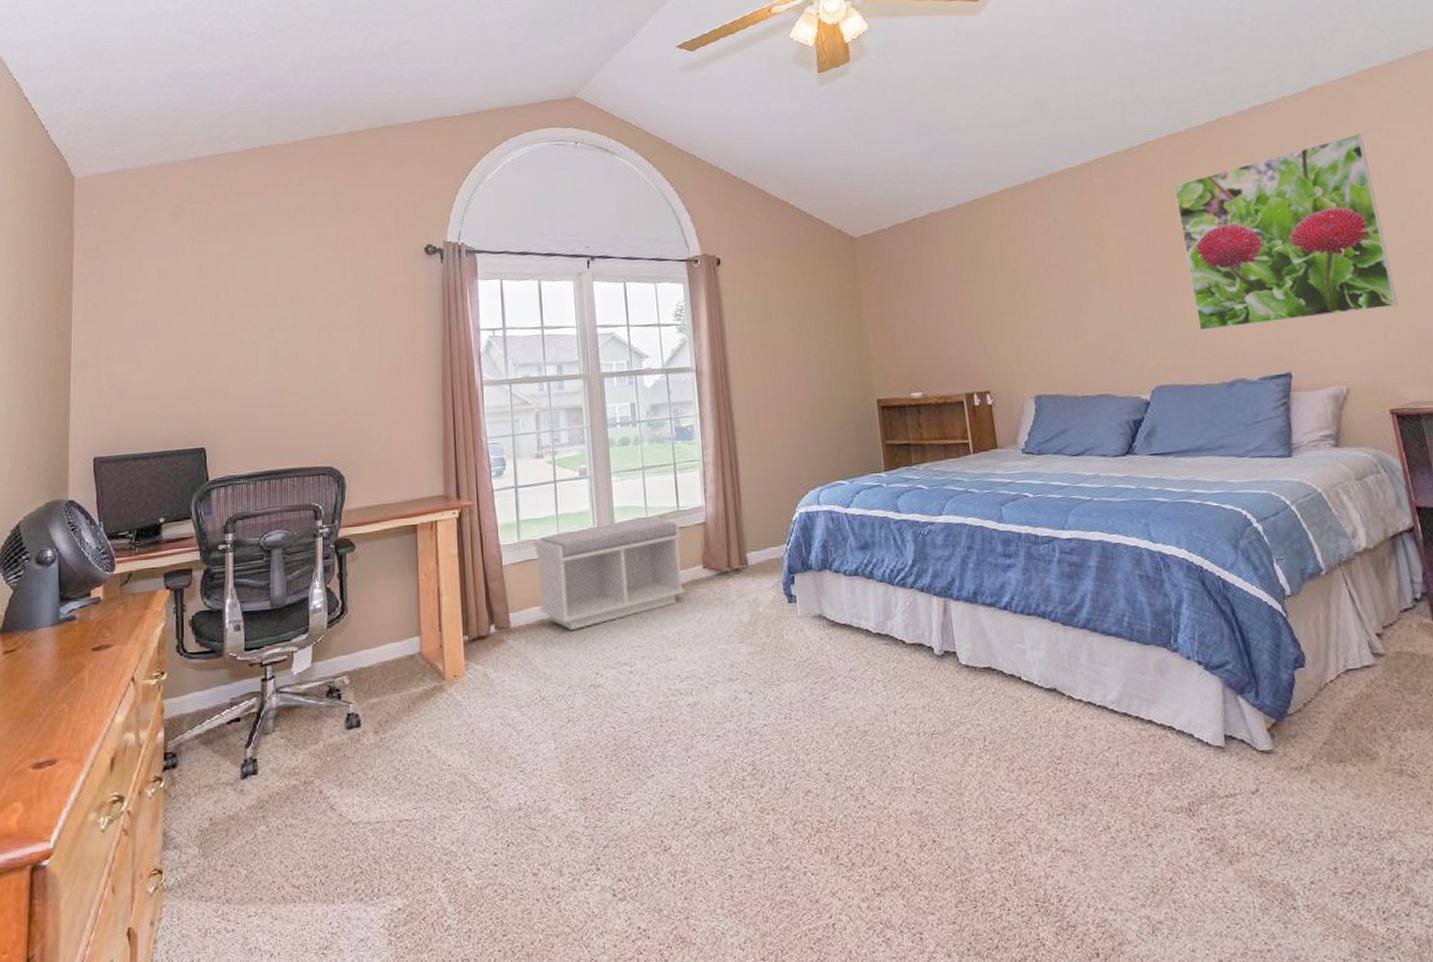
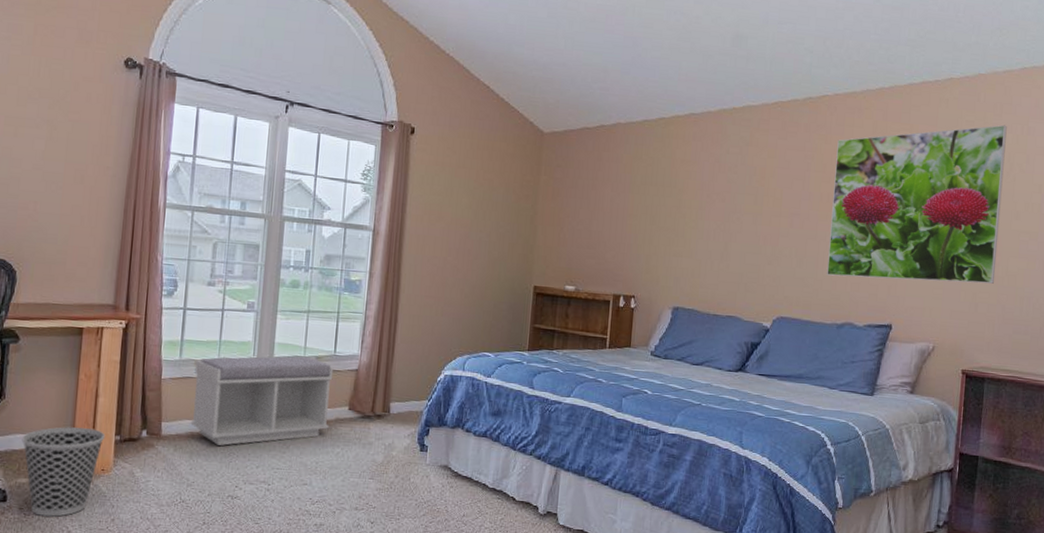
wastebasket: none [369,632,453,738] -> present [21,427,106,517]

